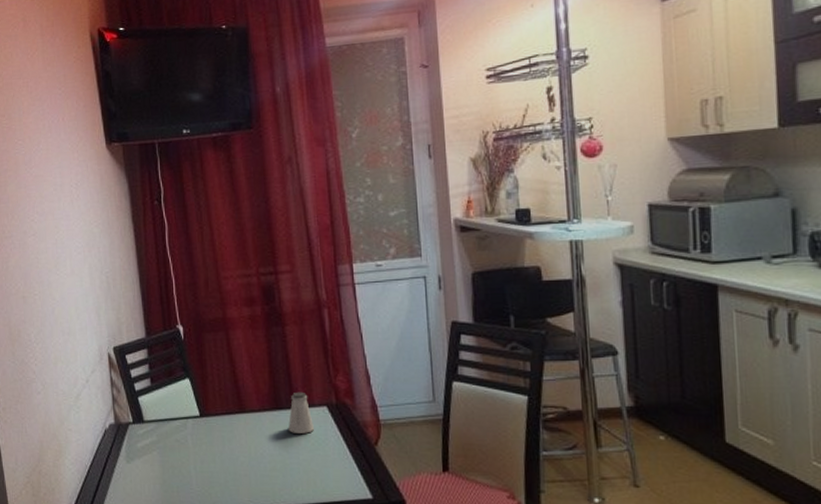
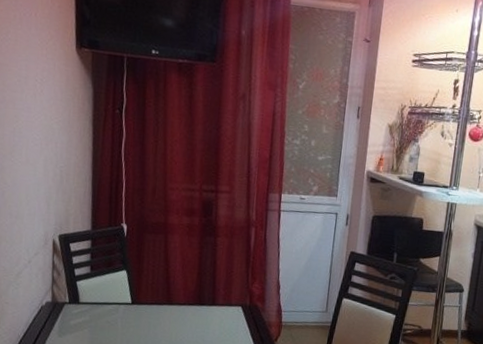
saltshaker: present [287,391,314,434] -> none [206,292,228,327]

